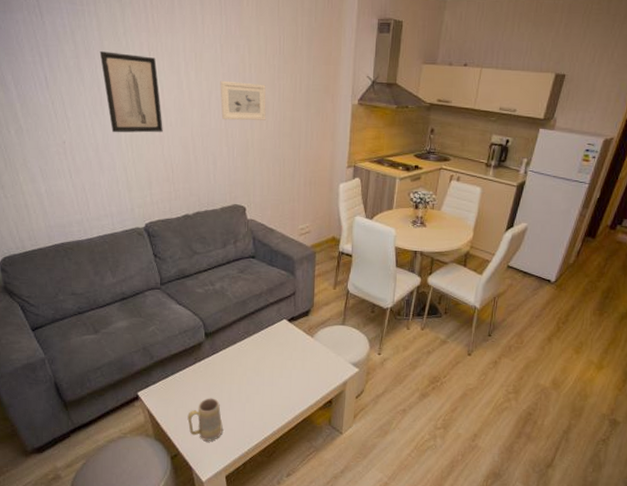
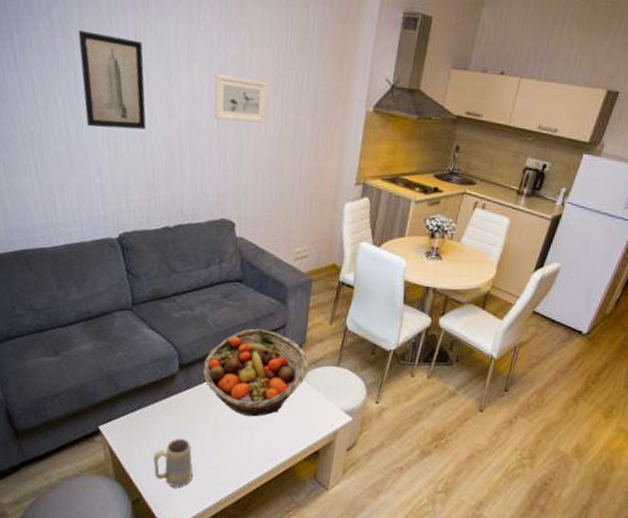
fruit basket: none [225,297,318,374] -> present [202,328,309,417]

